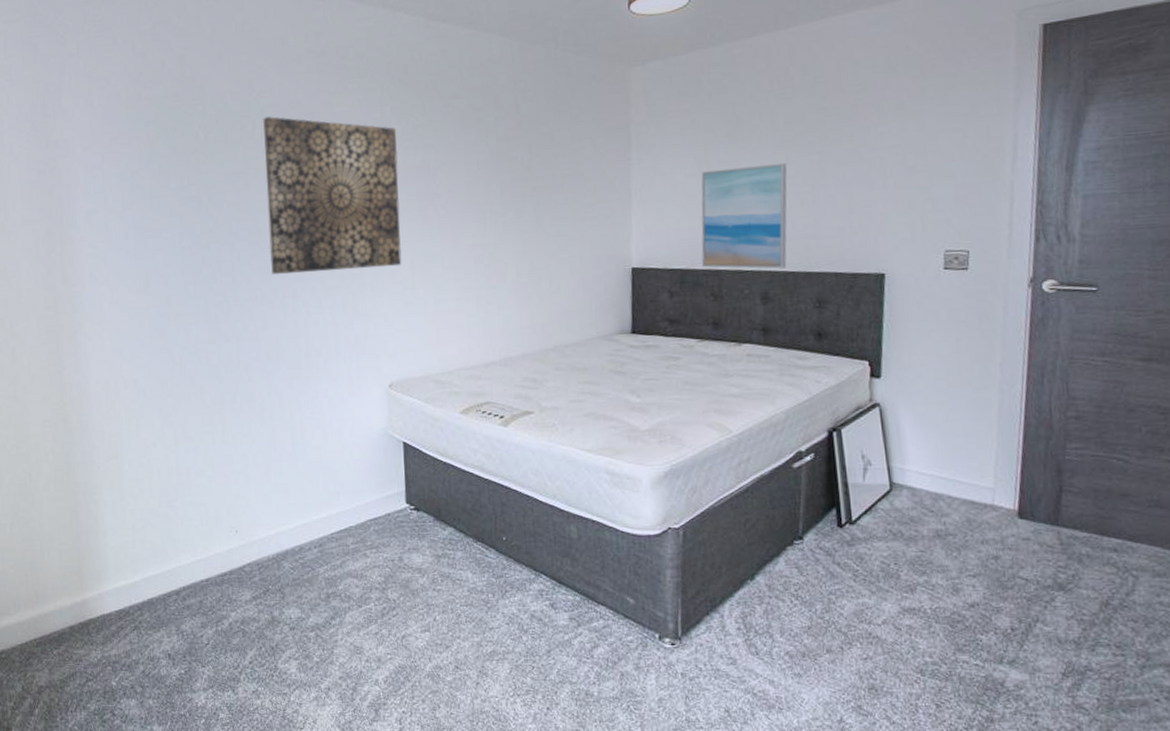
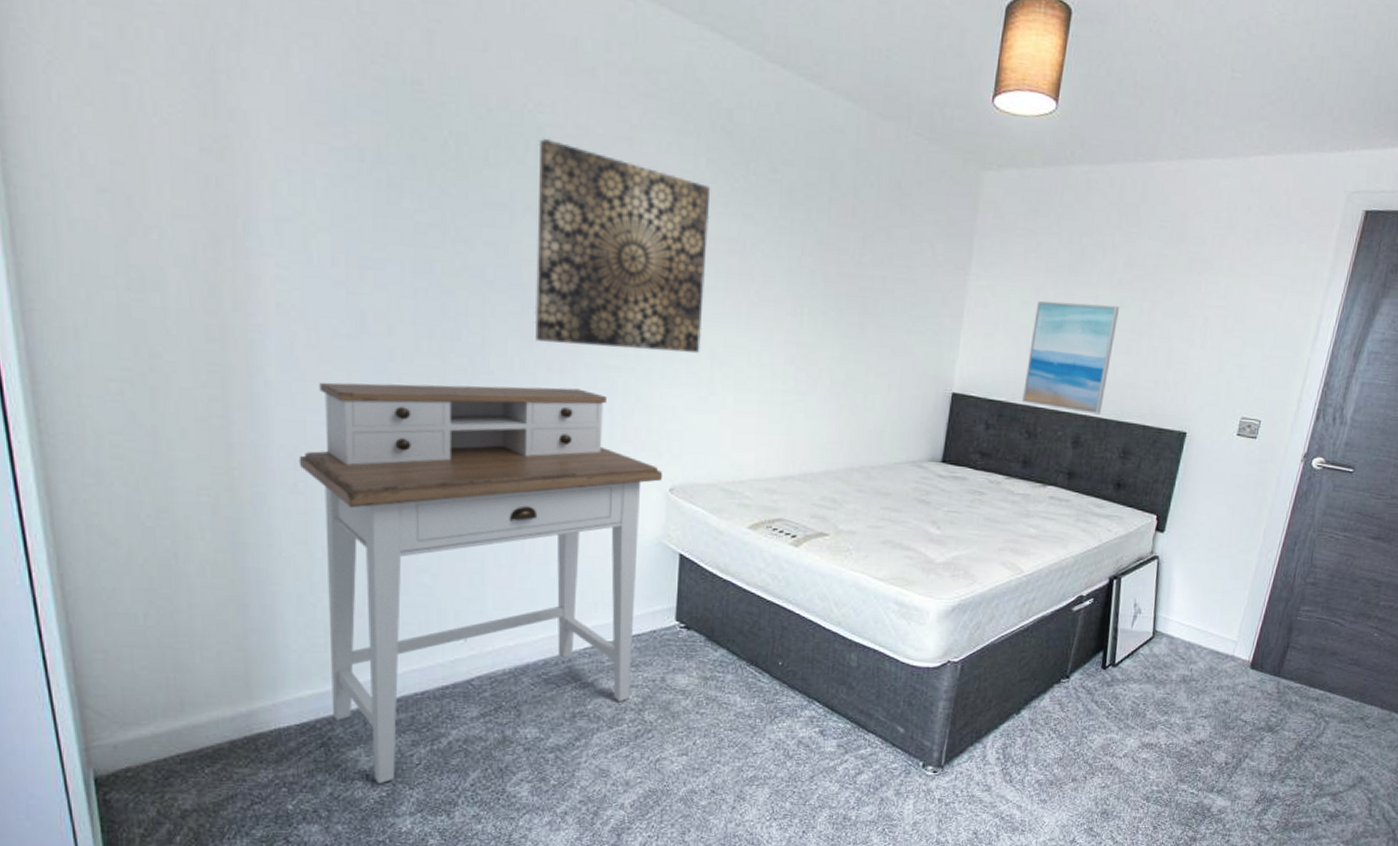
desk: none [109,308,383,663] -> present [298,382,663,784]

